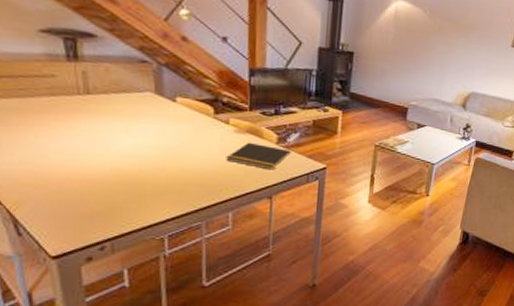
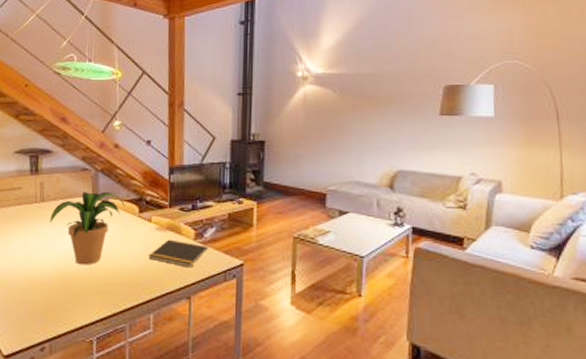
potted plant: none [100,87,197,165] -> present [49,192,125,265]

